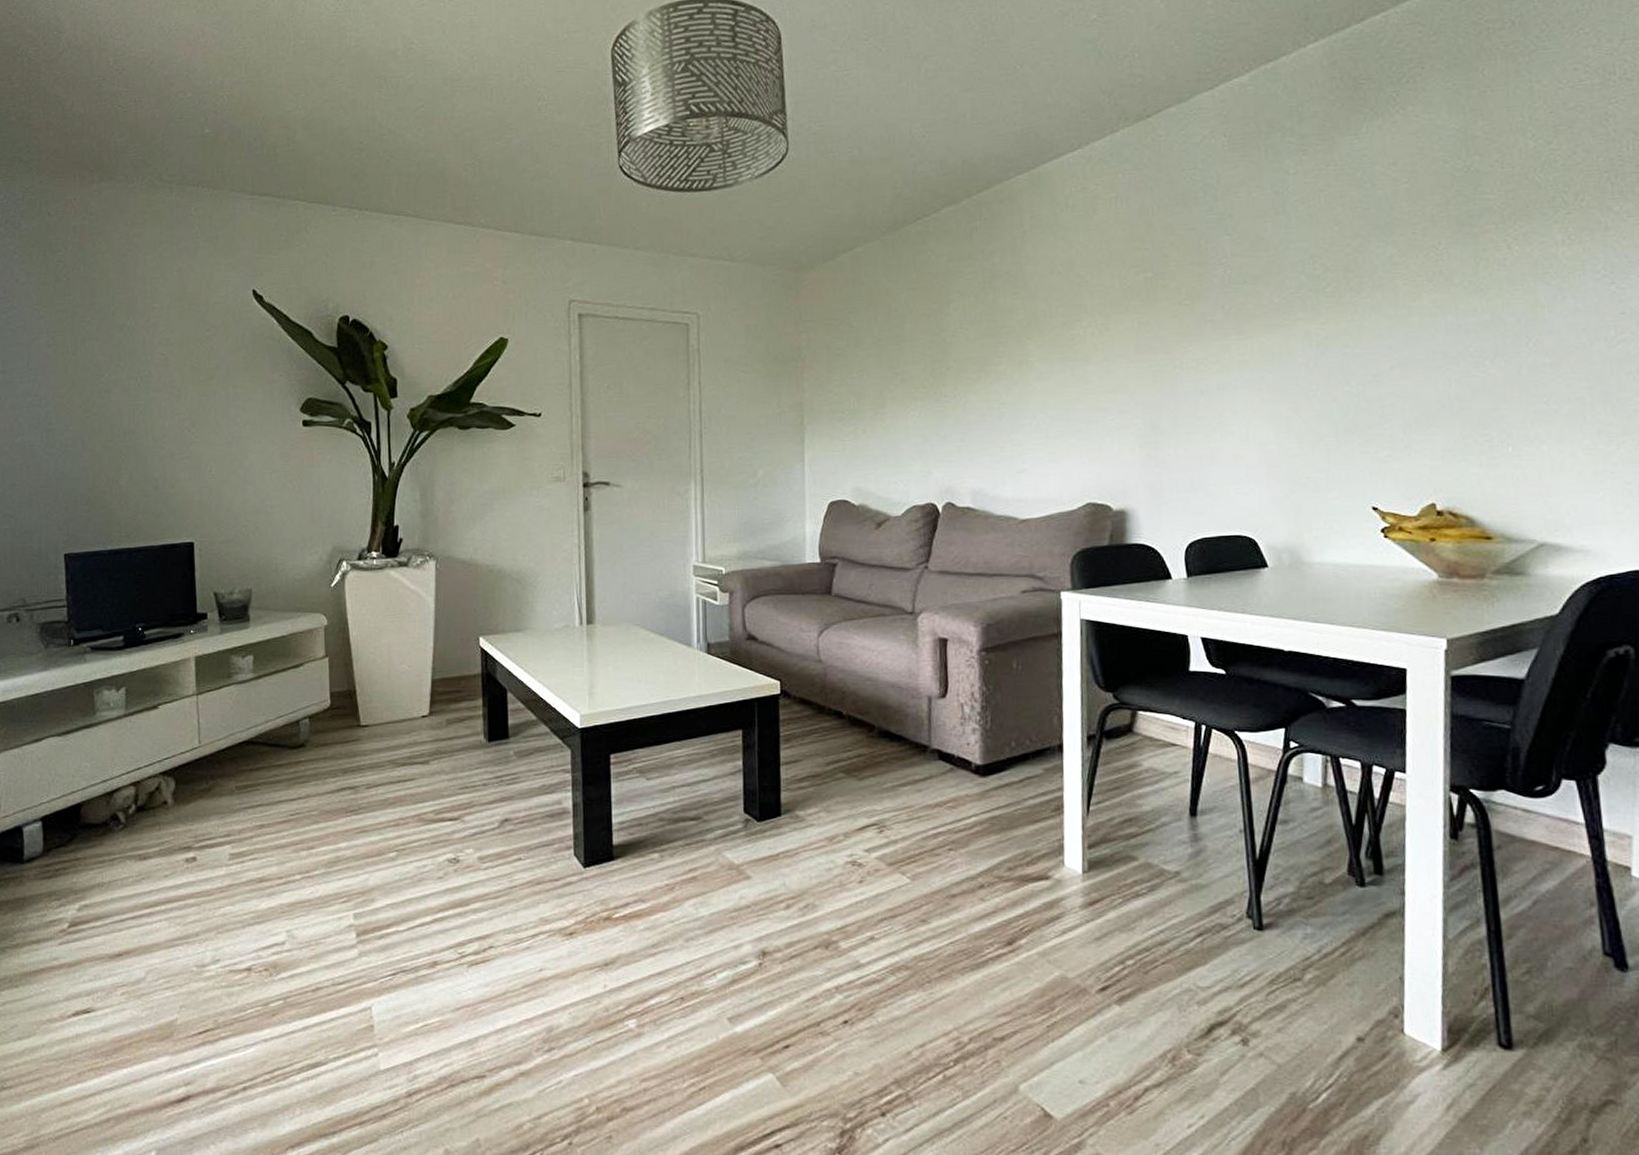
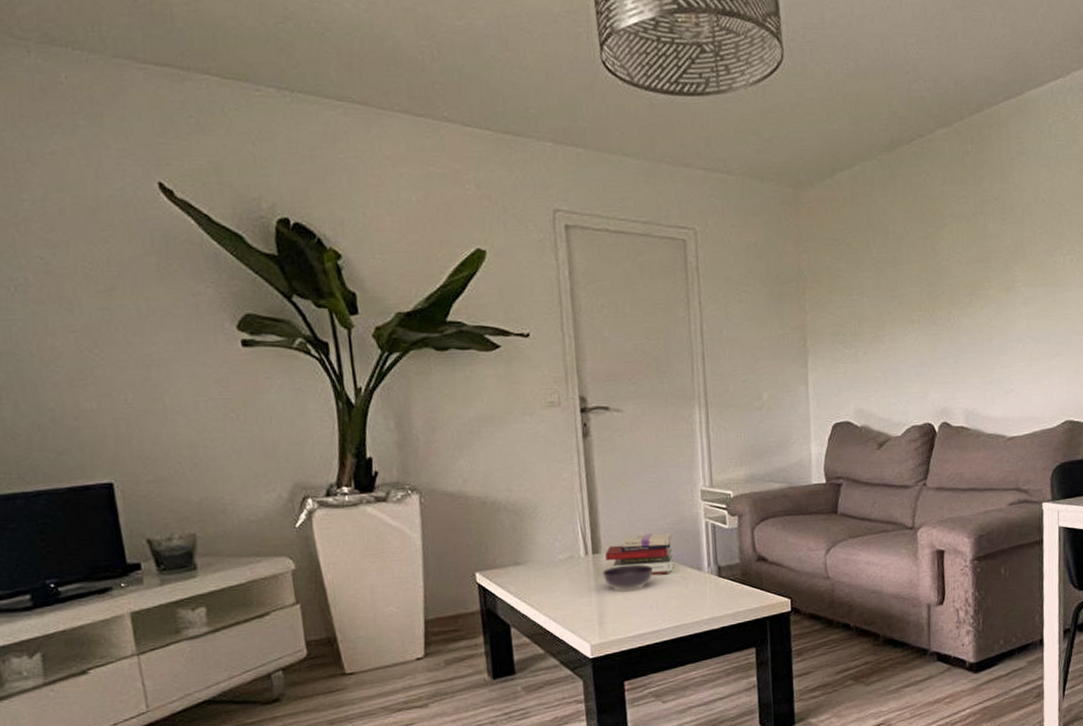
bowl: none [594,637,644,663] -> present [602,564,653,591]
books: none [599,606,665,649] -> present [605,532,675,575]

